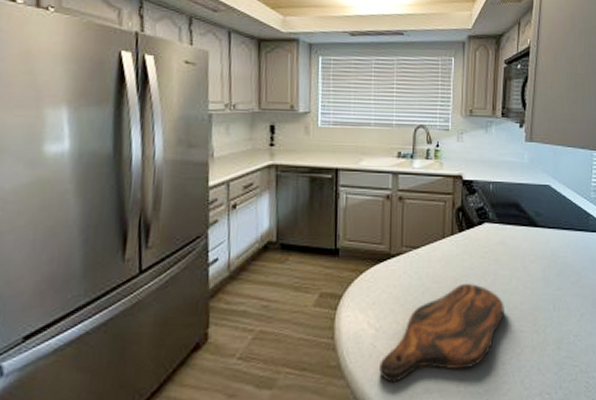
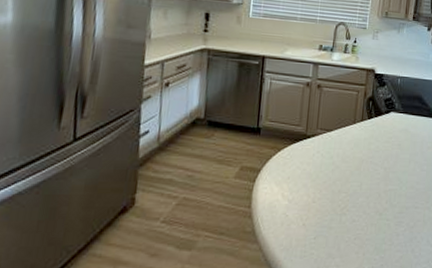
cutting board: present [379,284,504,383] -> none [289,164,403,248]

